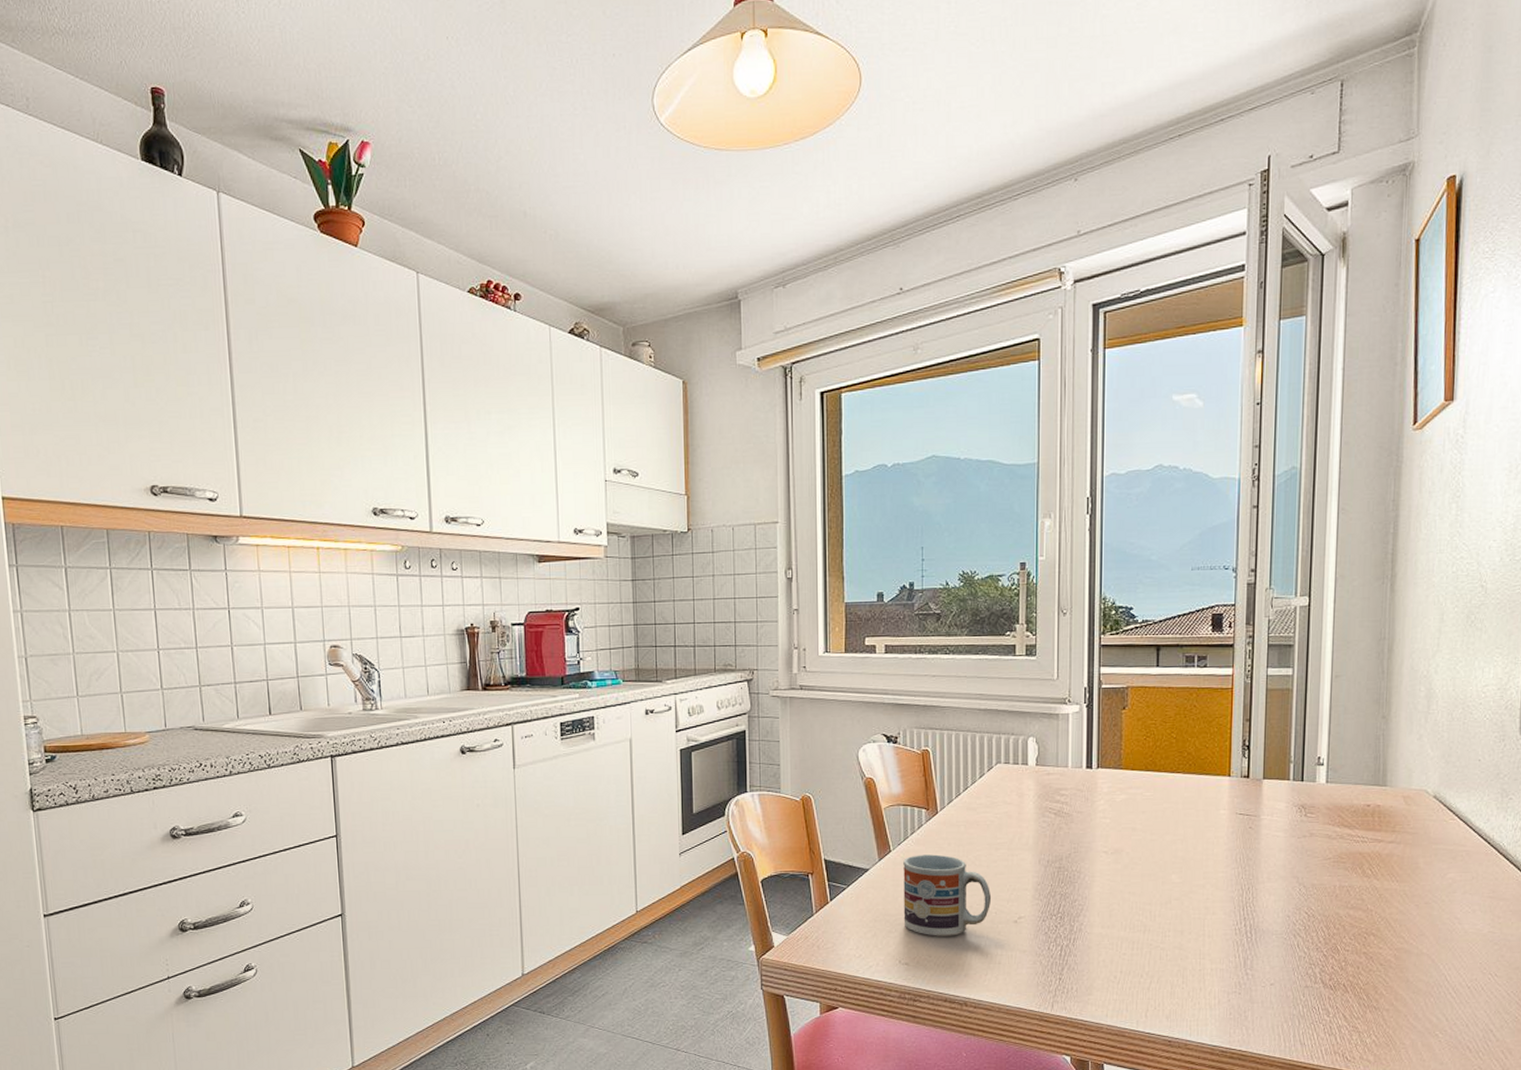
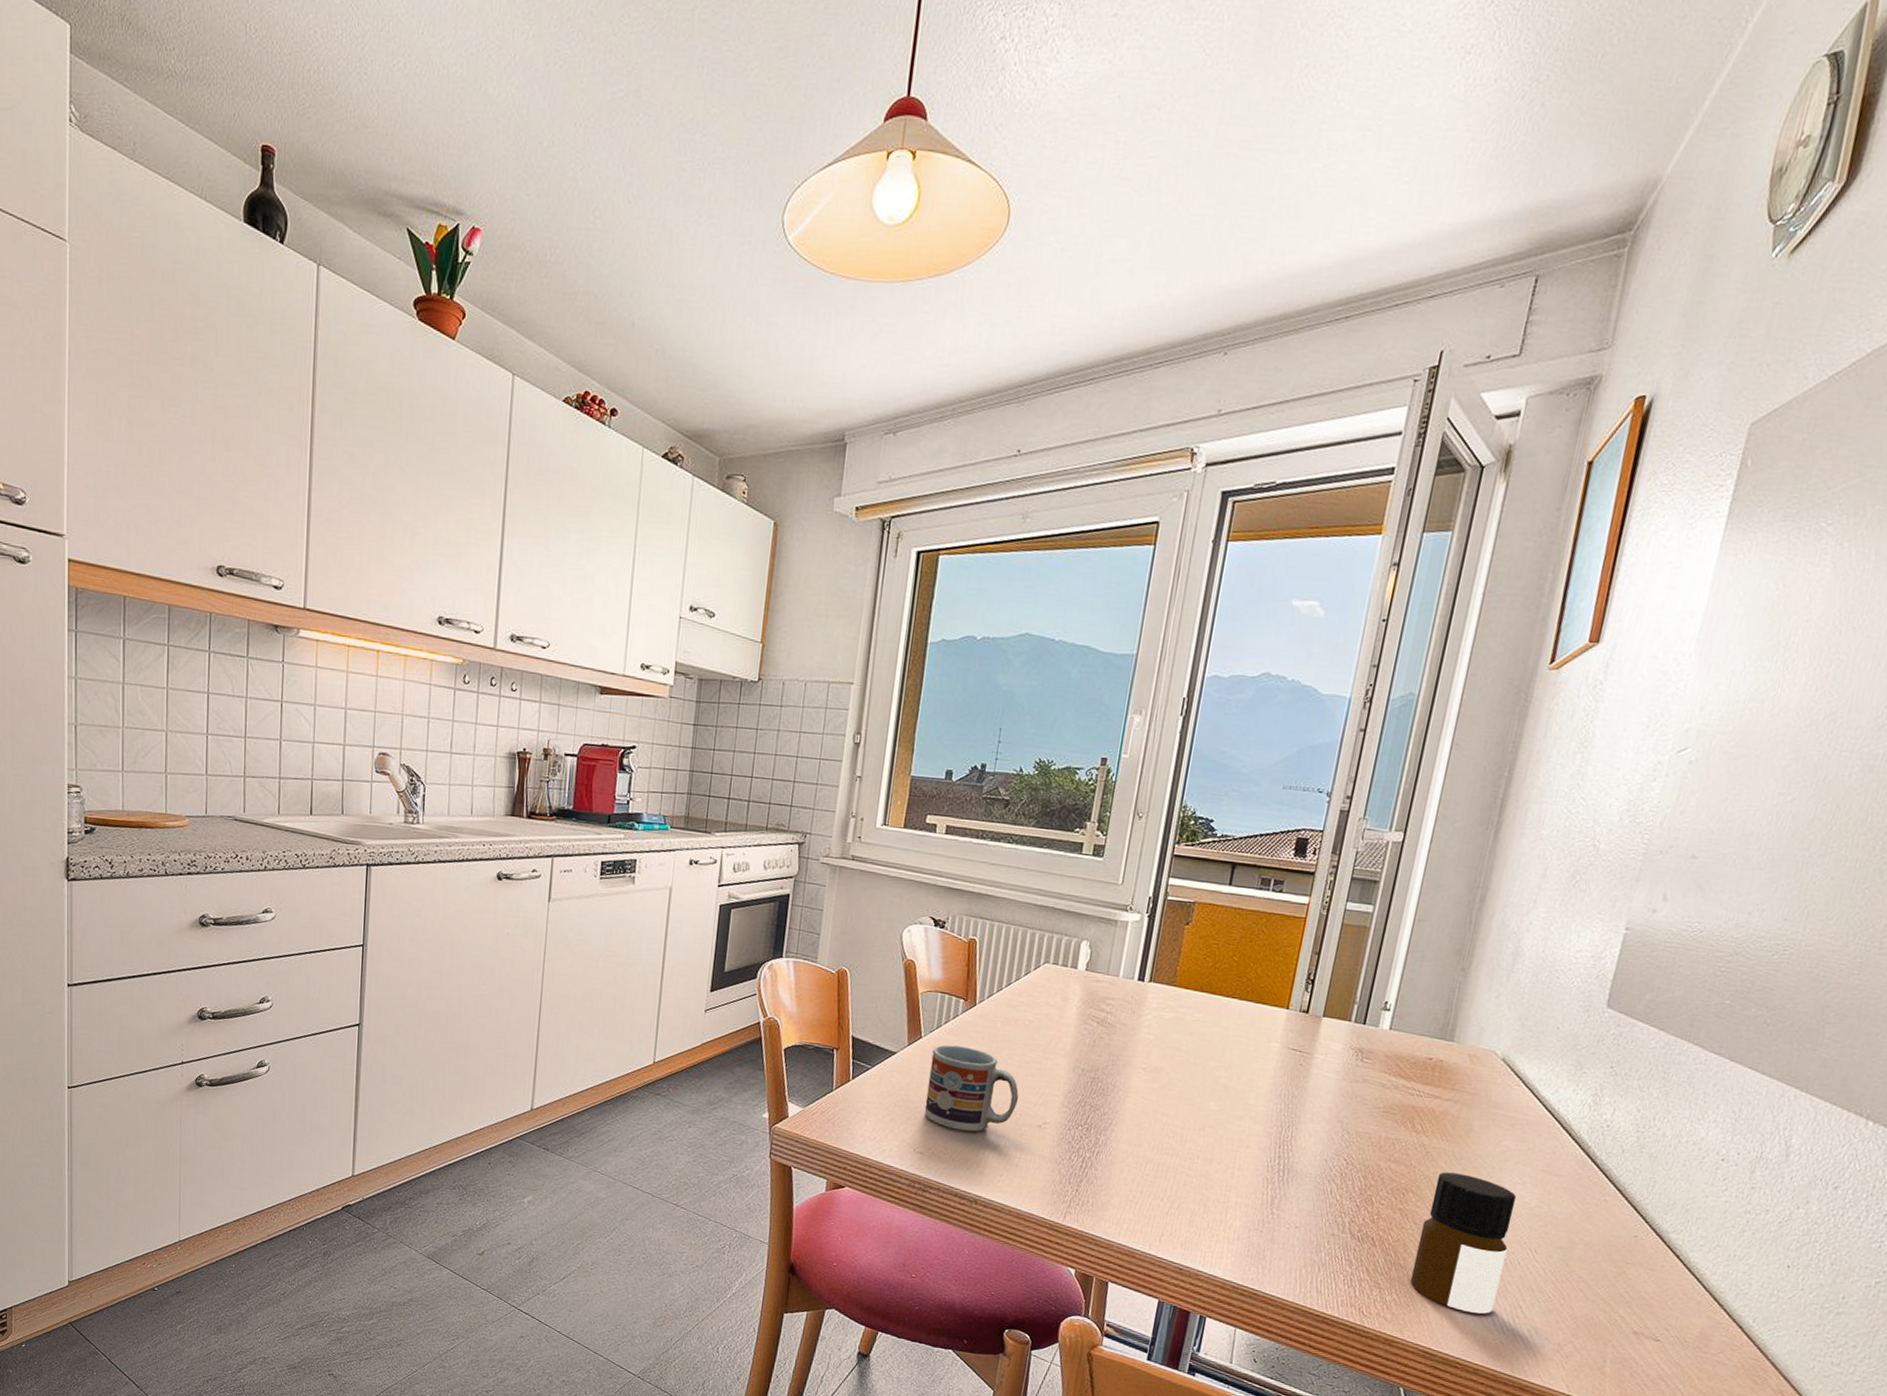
bottle: none [1385,911,1470,1043] -> present [1410,1172,1517,1314]

